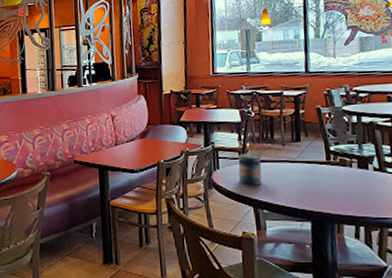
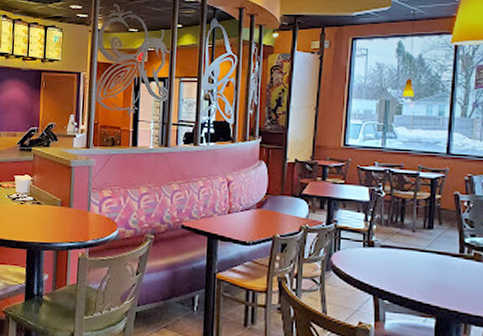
beverage can: present [238,153,262,186] -> none [361,236,388,273]

